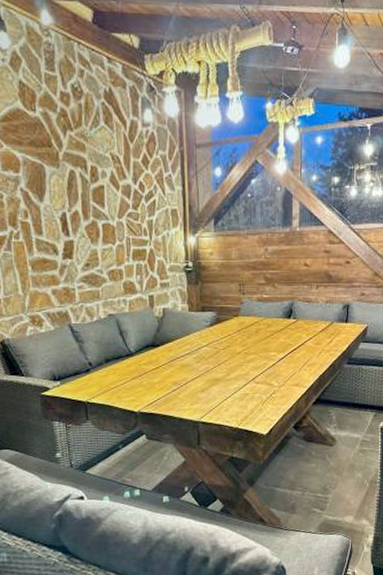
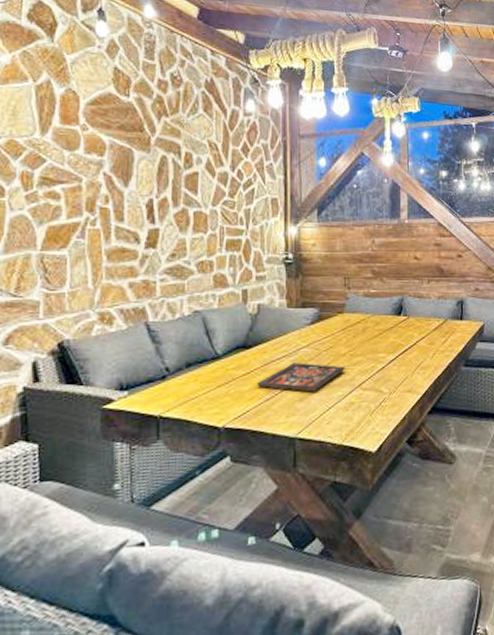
board game: none [164,359,240,385] -> present [256,363,345,392]

